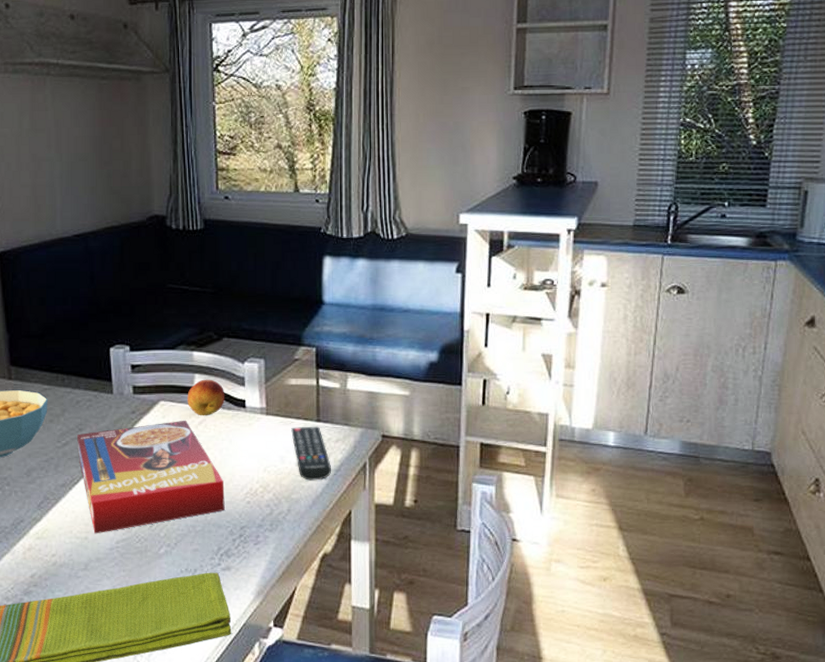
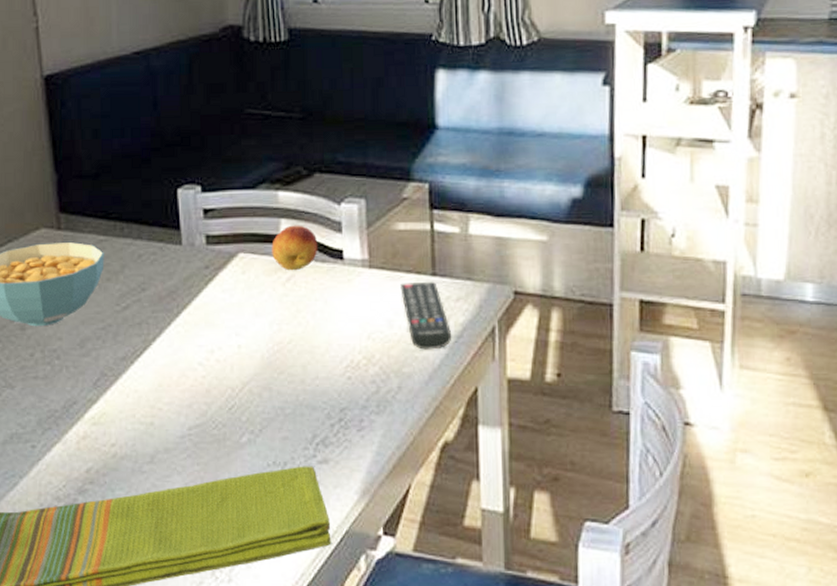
cereal box: present [77,420,225,534] -> none [140,275,320,419]

